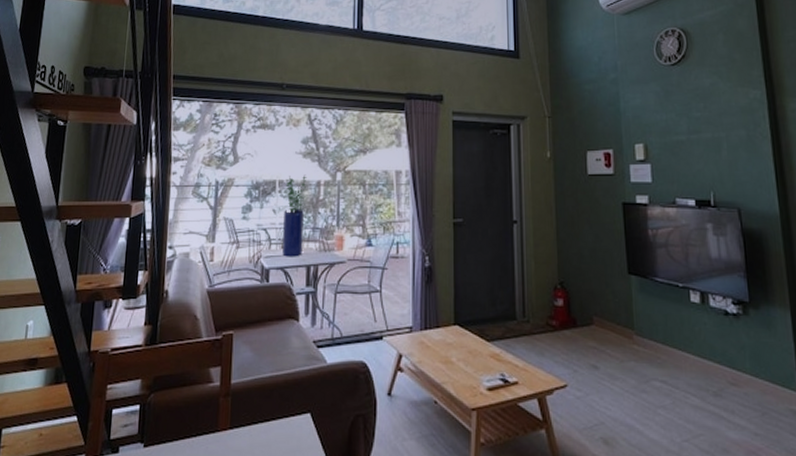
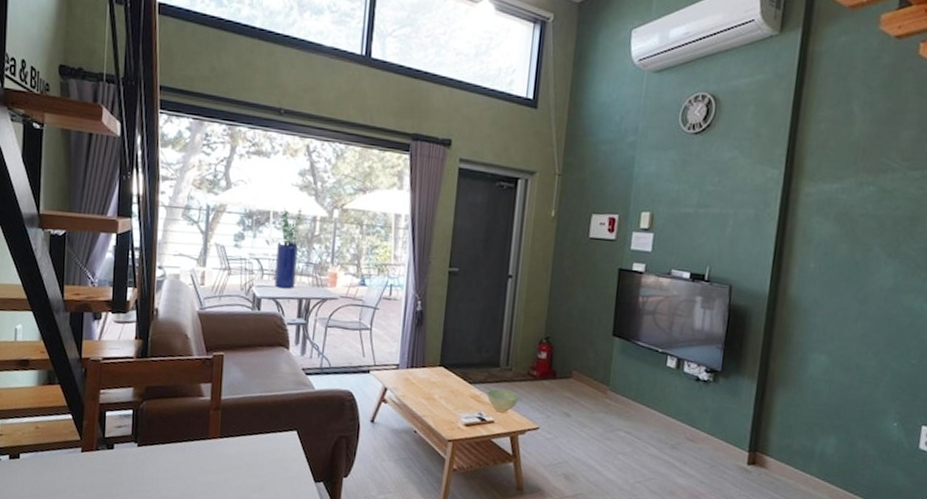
bowl: none [506,345,542,371] -> present [487,389,520,413]

